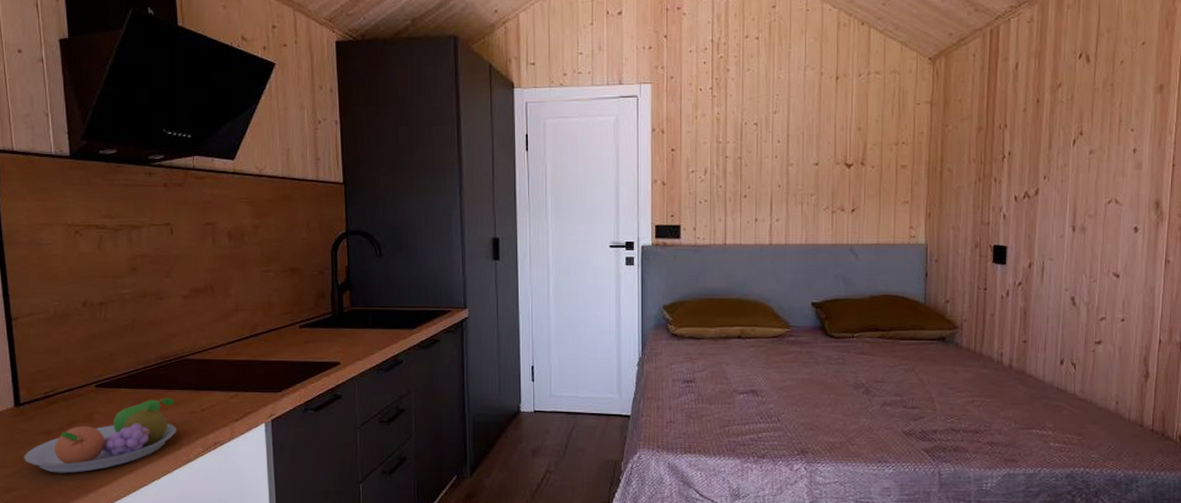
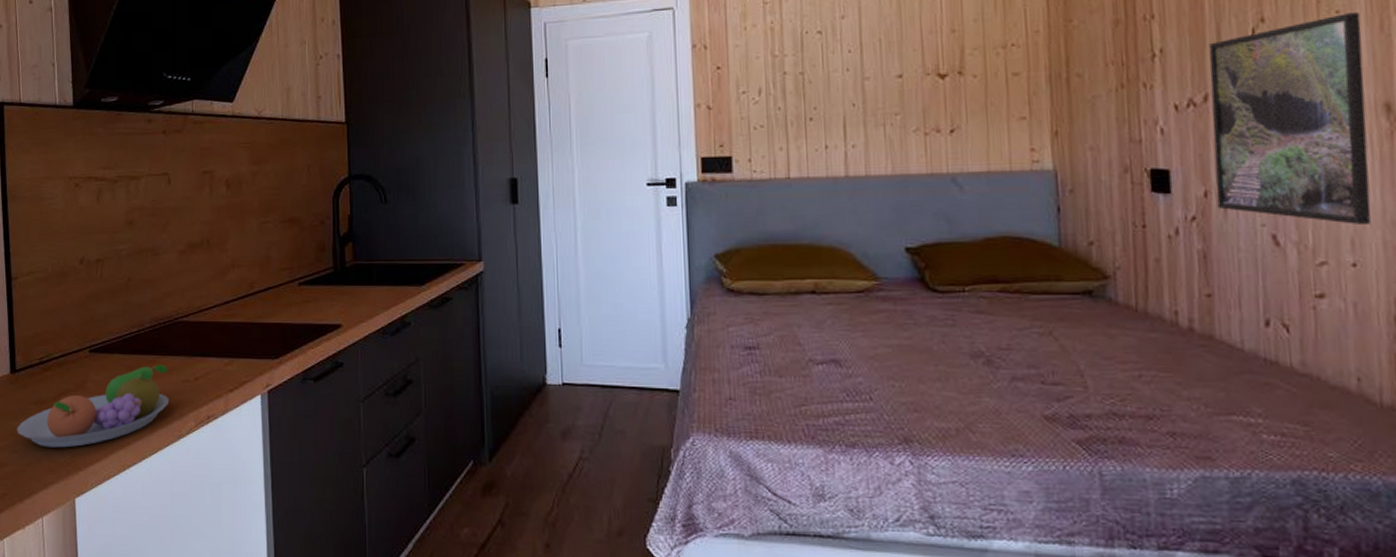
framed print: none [1037,131,1147,290] -> present [1209,13,1372,224]

